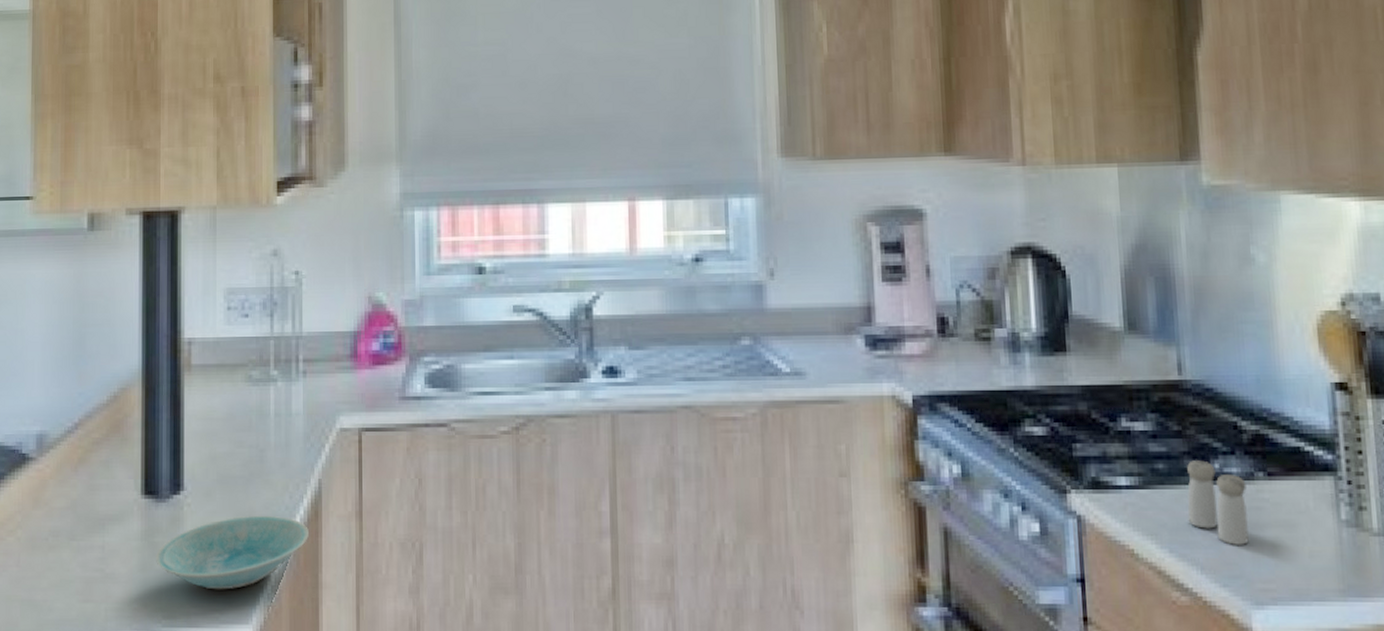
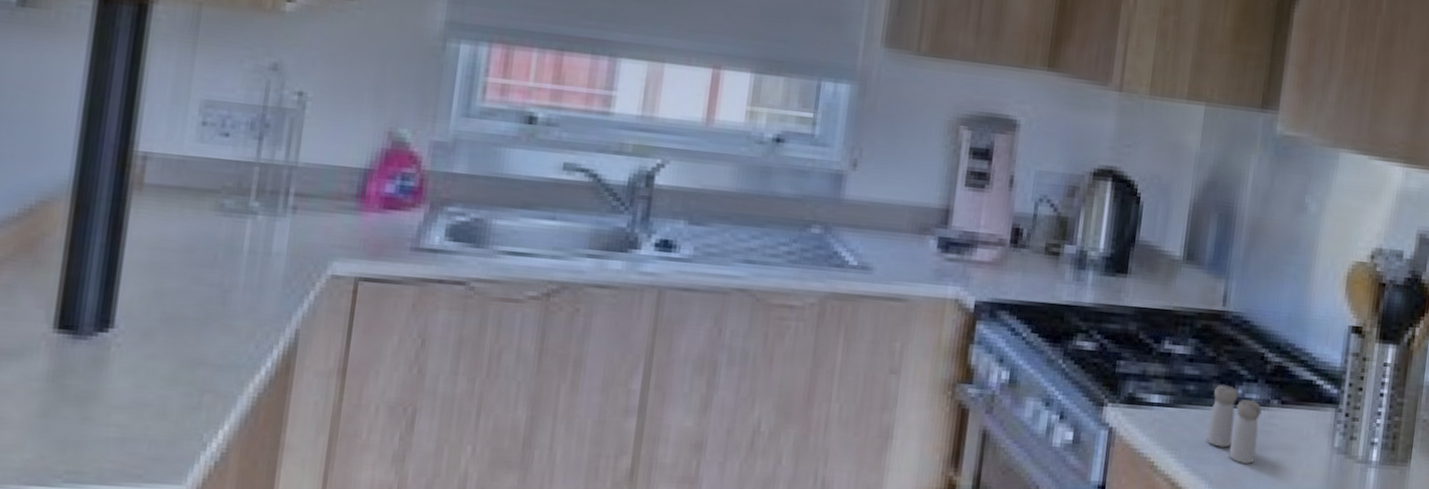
bowl: present [155,516,309,590] -> none [63,363,275,445]

